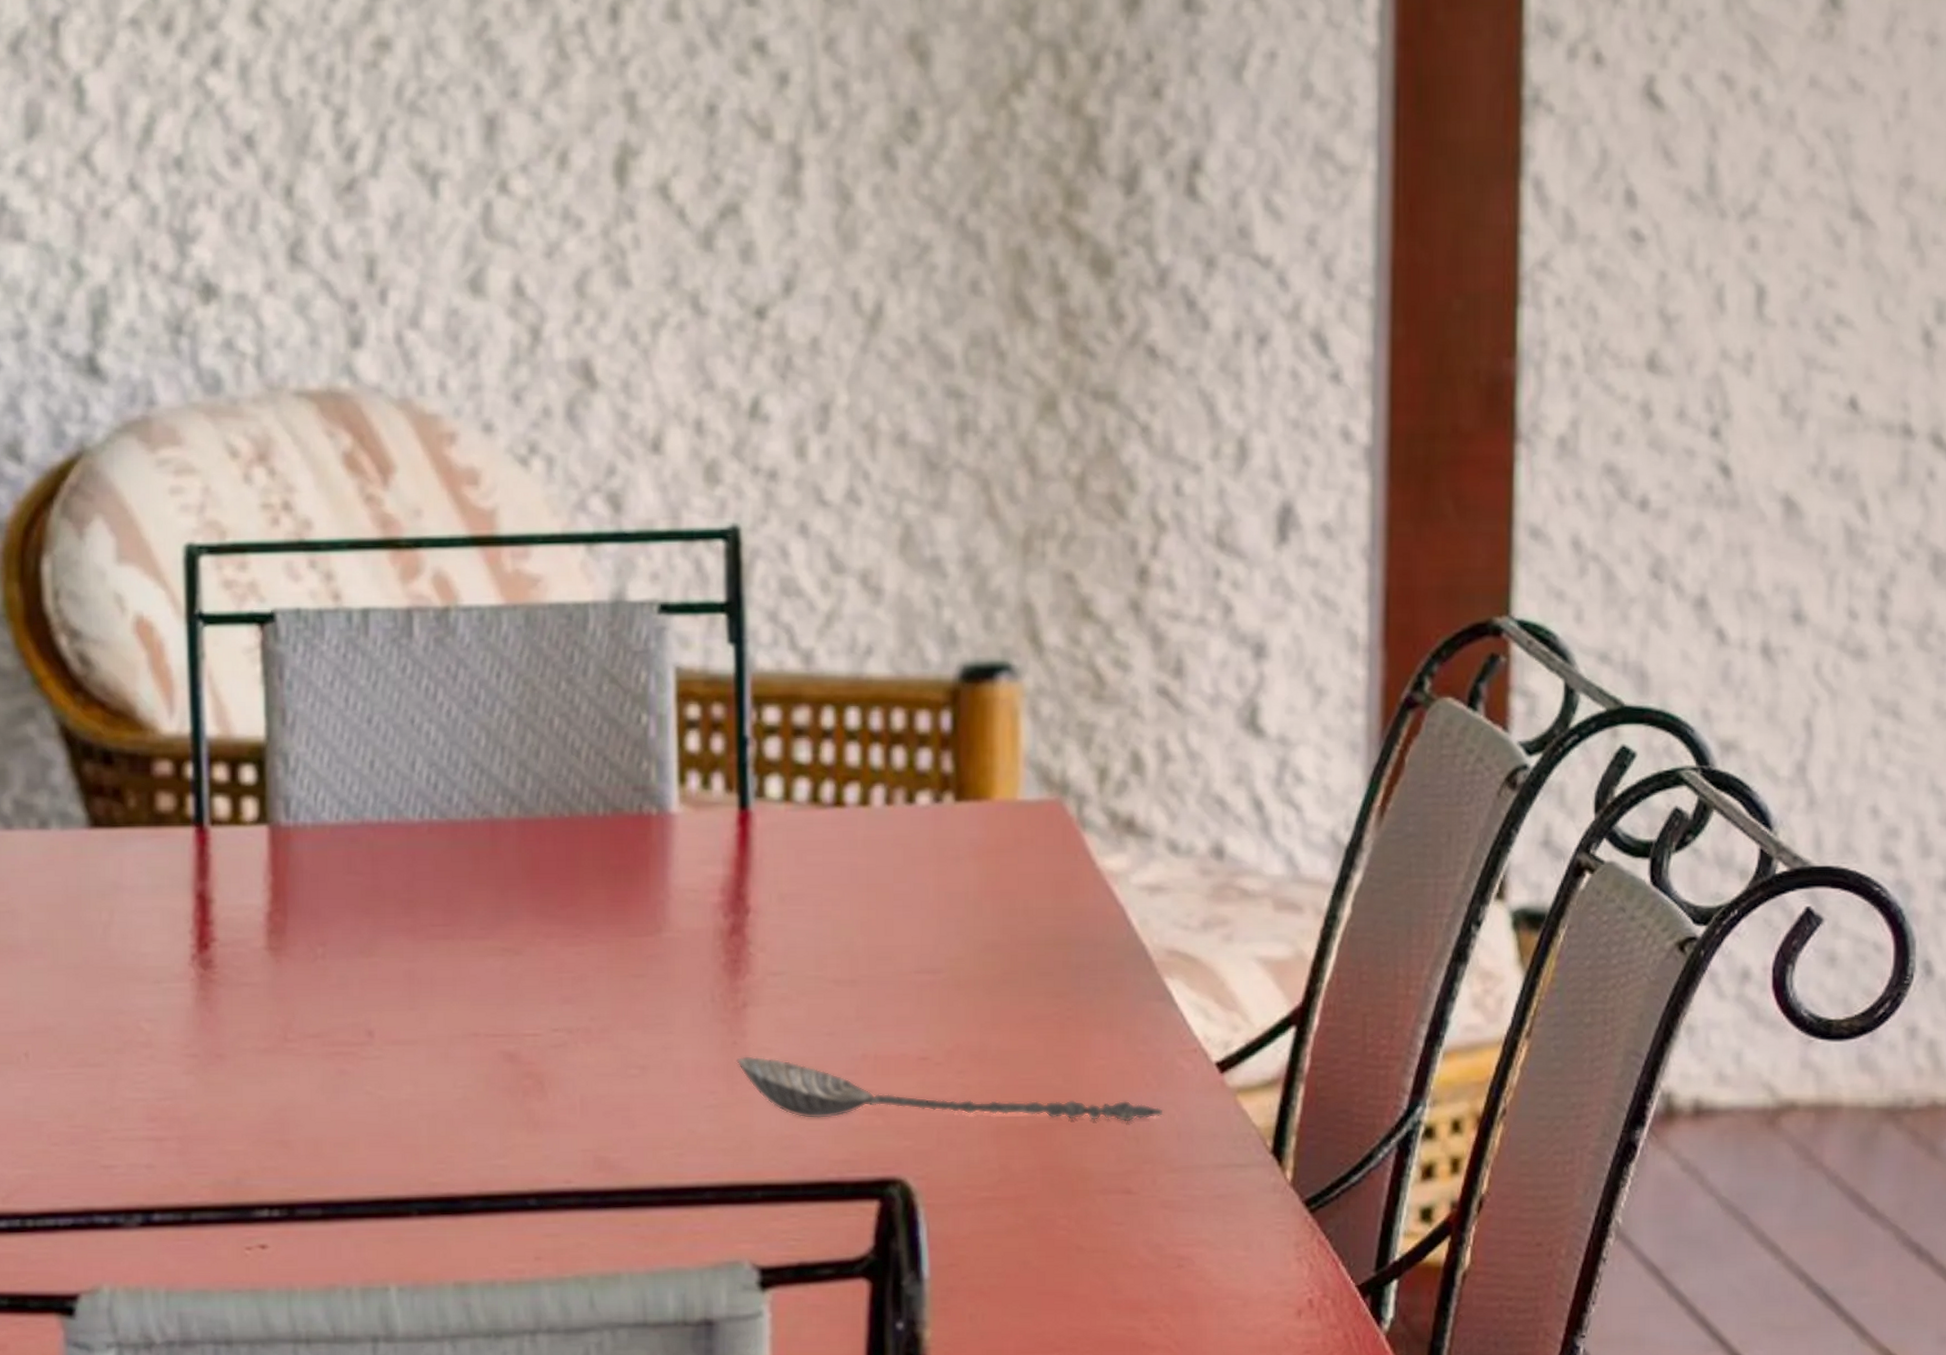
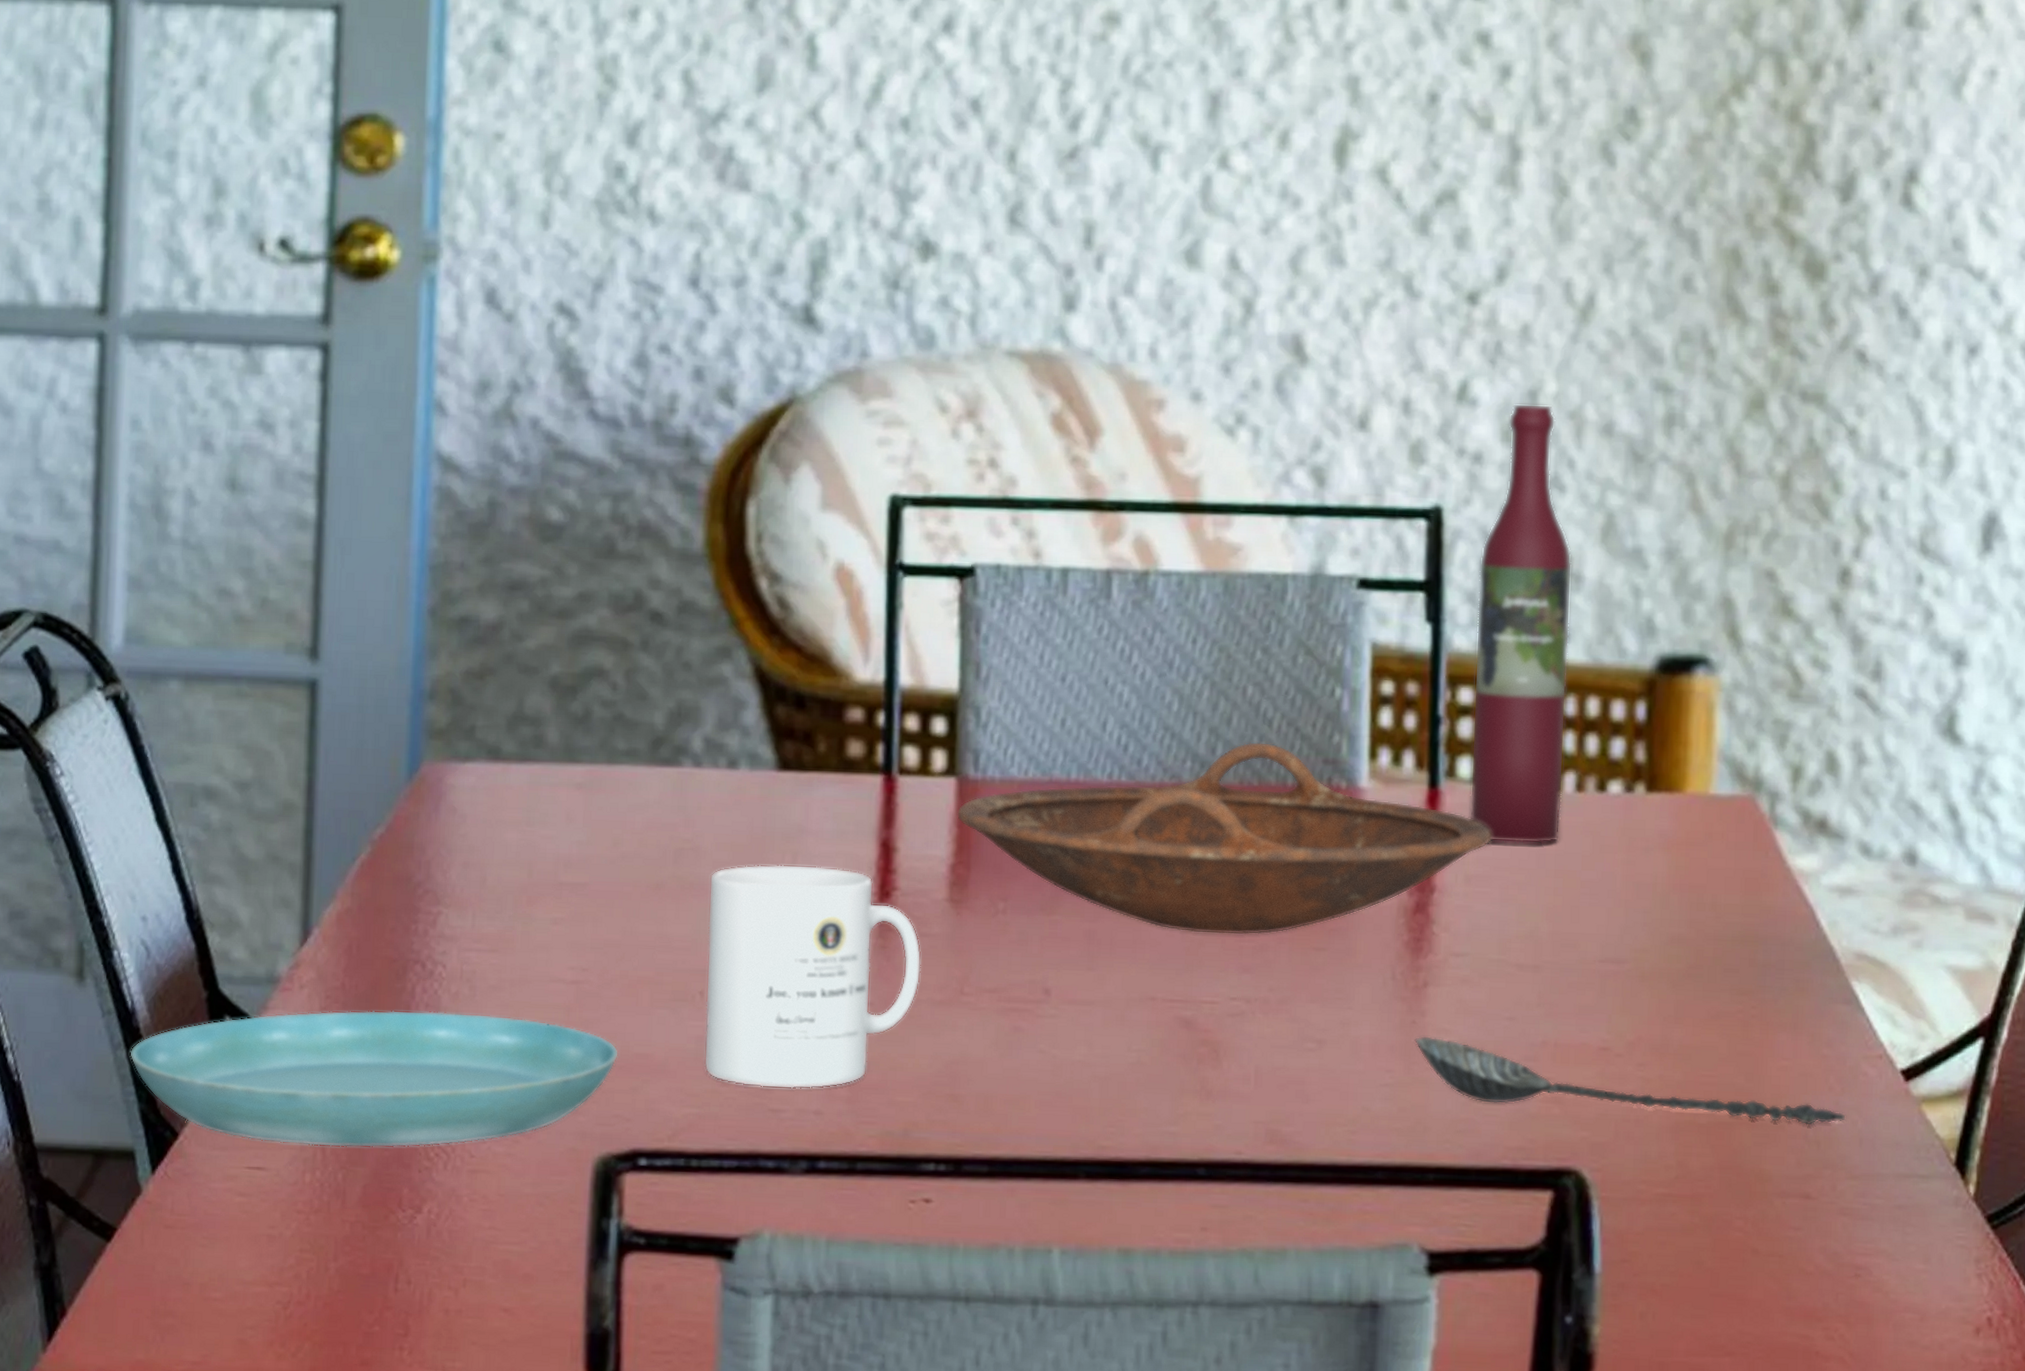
mug: none [27,922,244,1145] -> present [704,864,922,1089]
bowl: none [270,772,805,968] -> present [956,741,1493,936]
wine bottle: none [779,417,872,860] -> present [1469,403,1572,844]

